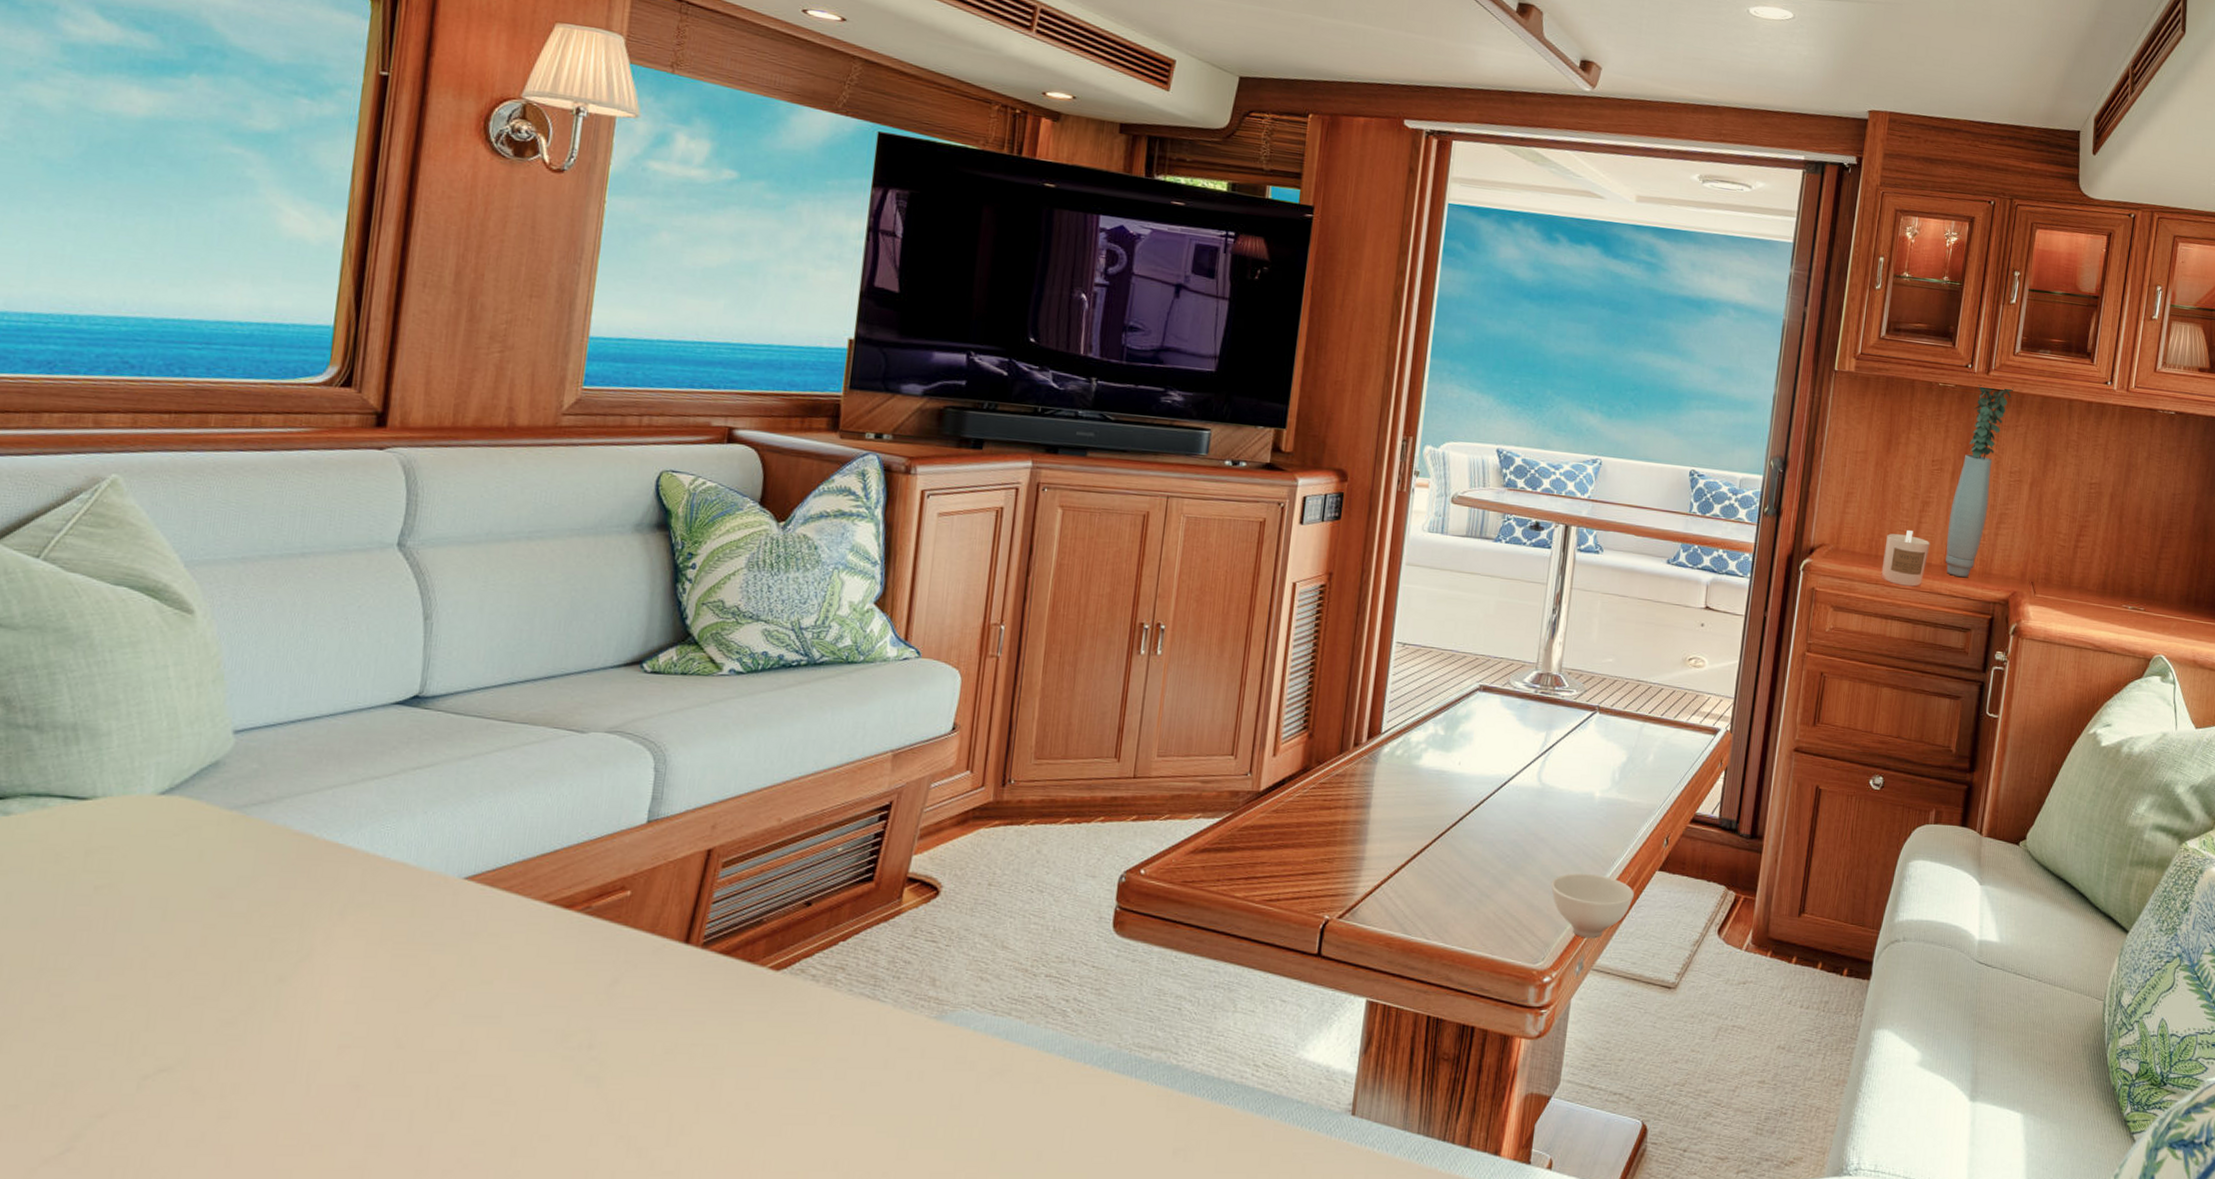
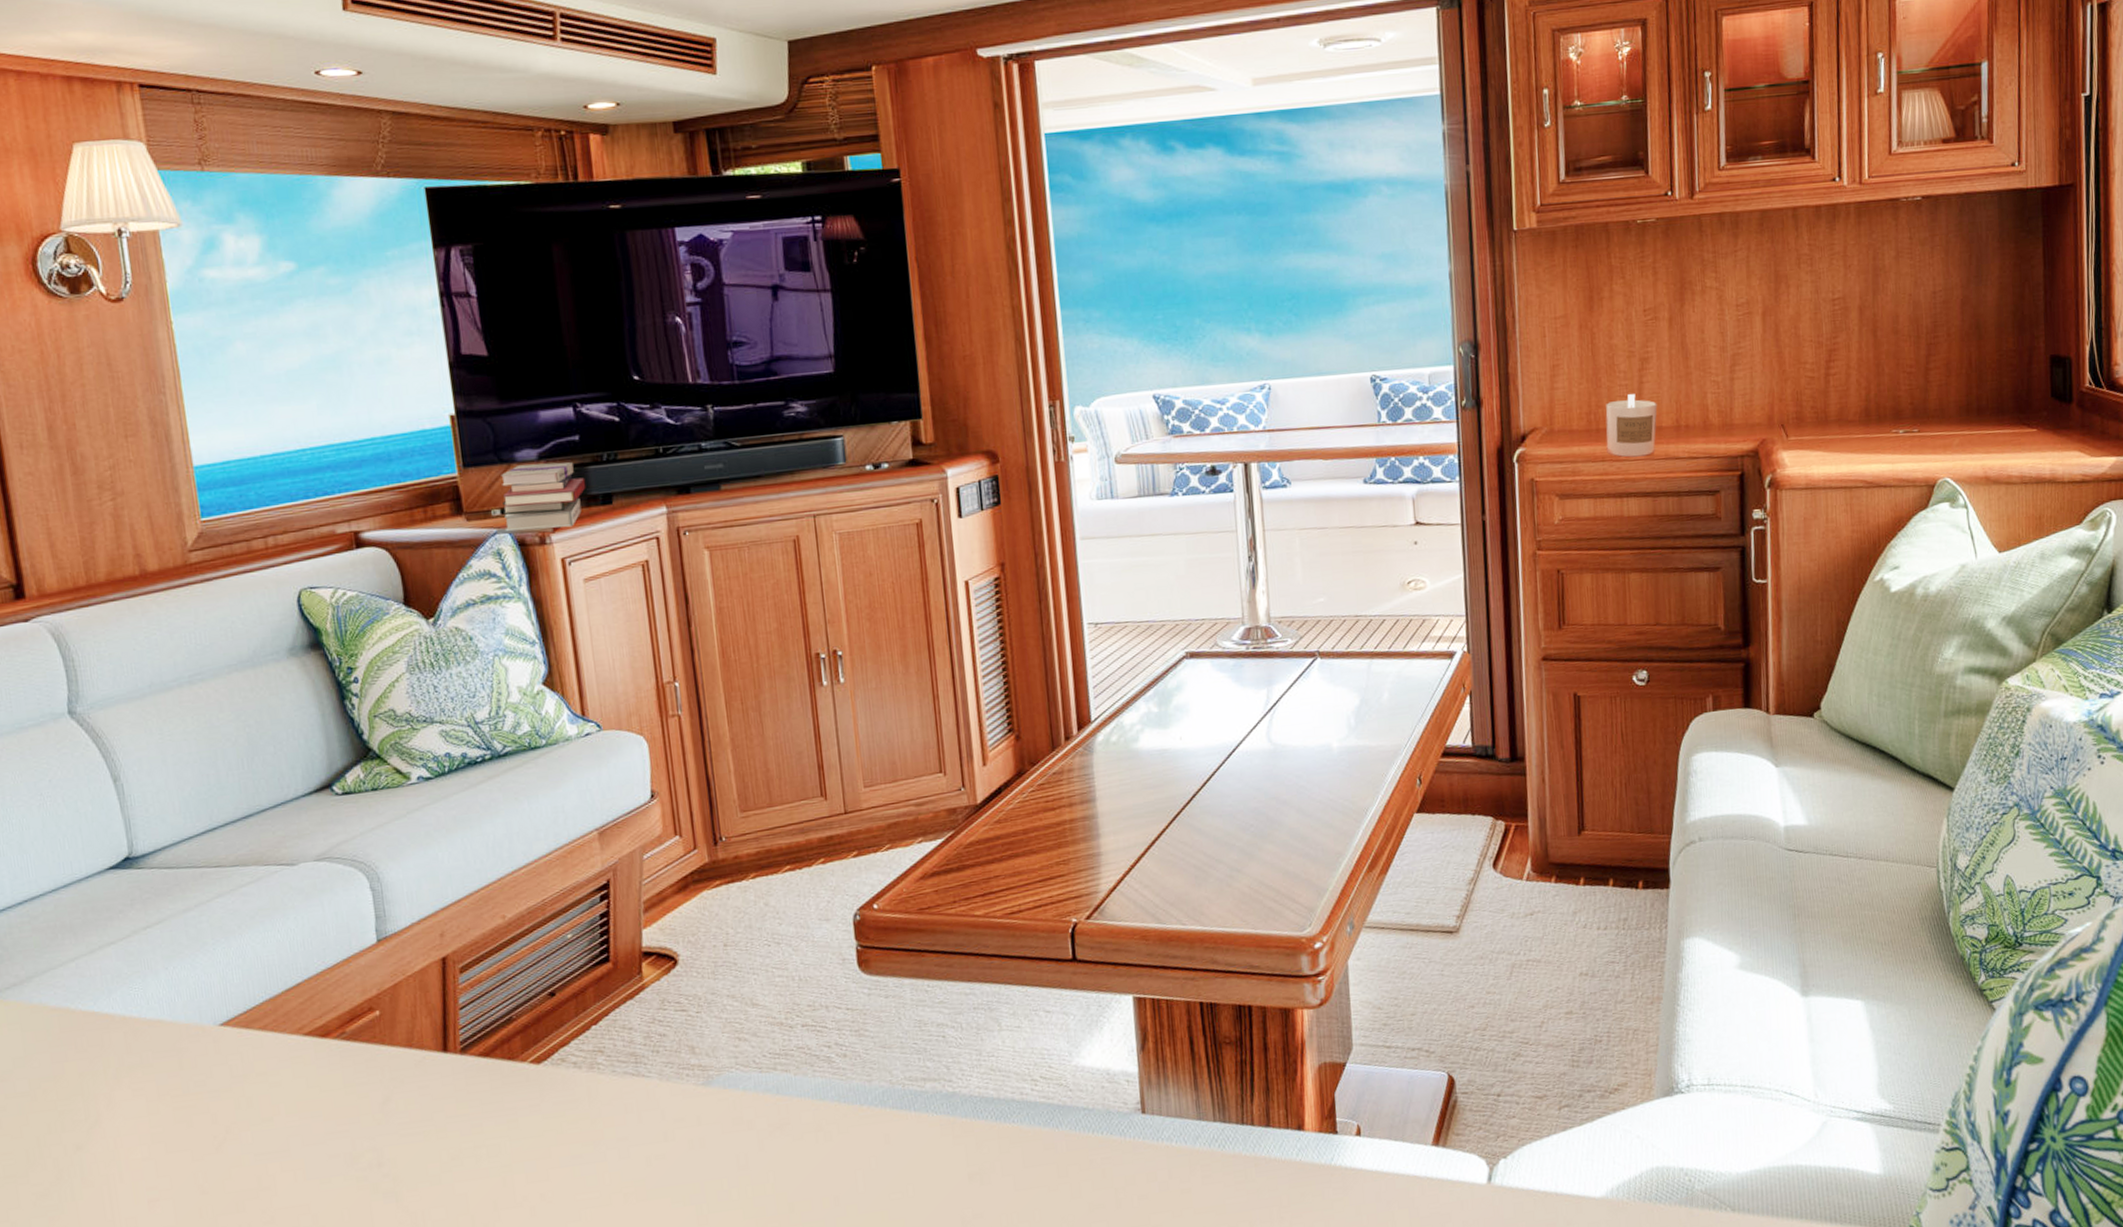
books: none [865,396,962,464] -> present [495,462,586,535]
bowl: present [1550,873,1635,939] -> none [1303,828,1396,897]
vase: present [1945,384,2013,578] -> none [1674,208,1725,436]

